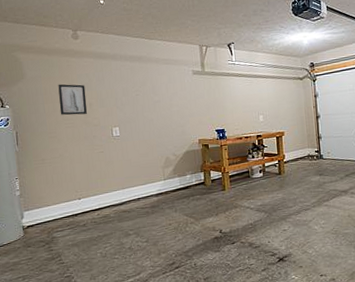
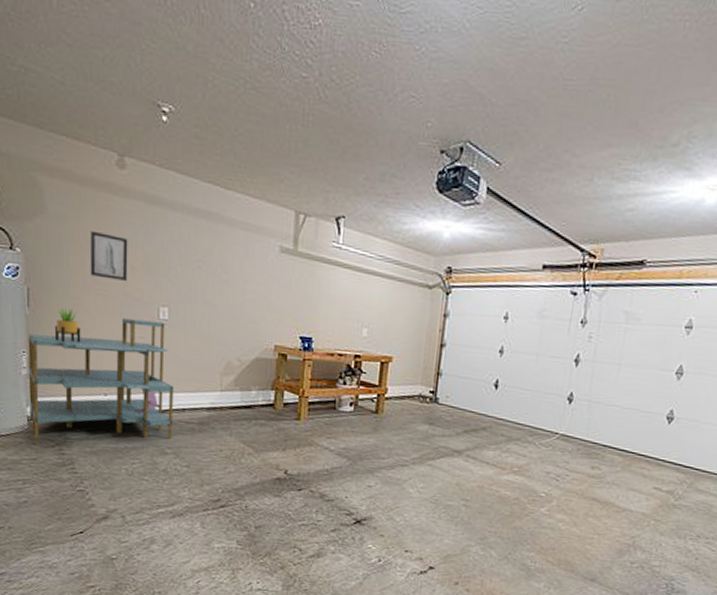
shelving unit: none [18,138,133,243] -> present [27,318,174,440]
potted plant: none [38,141,58,166] -> present [54,308,81,343]

